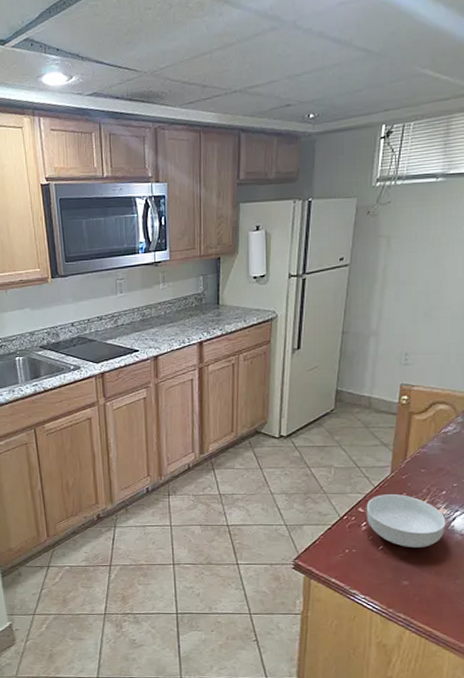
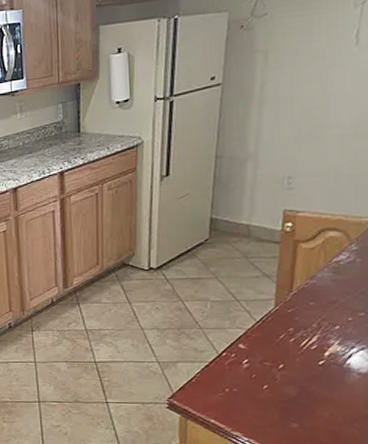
cereal bowl: present [366,494,446,547] -> none [247,329,341,387]

